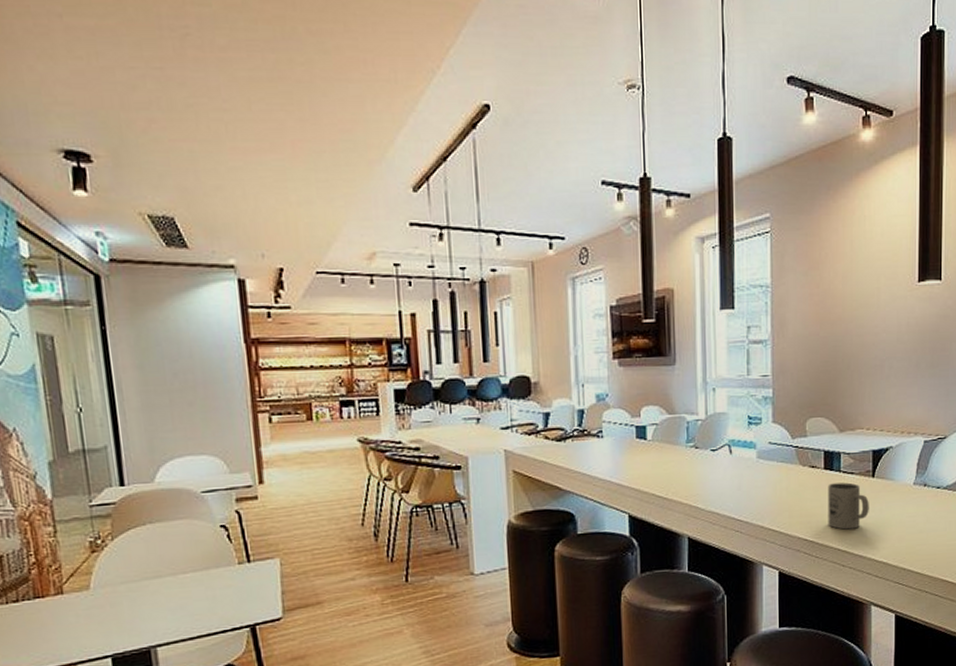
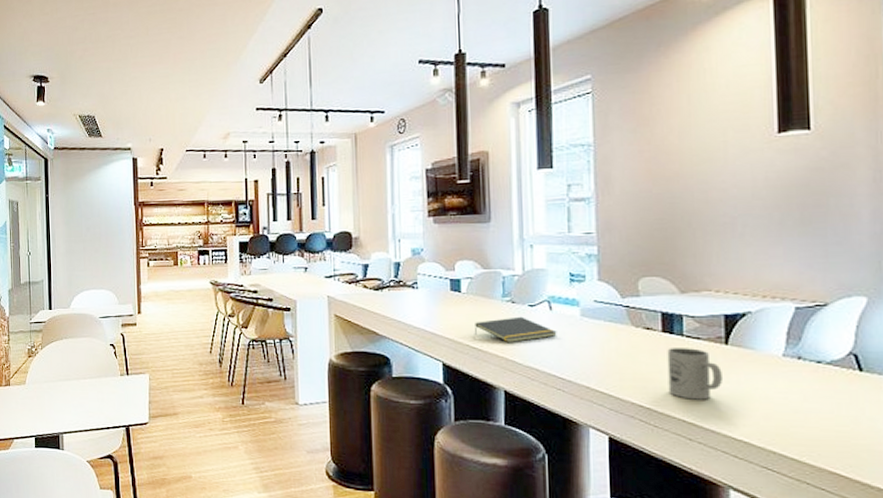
notepad: none [659,461,736,490] -> present [474,316,557,344]

